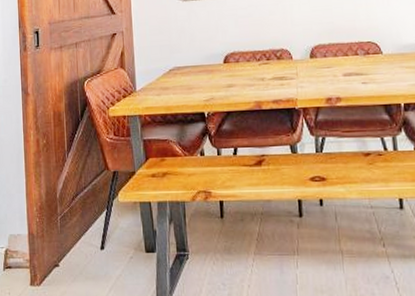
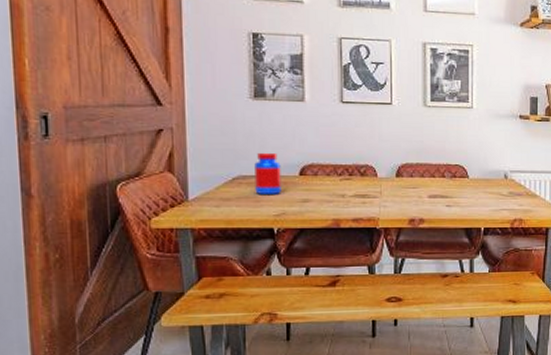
jar: none [186,44,209,82] -> present [254,152,281,194]

